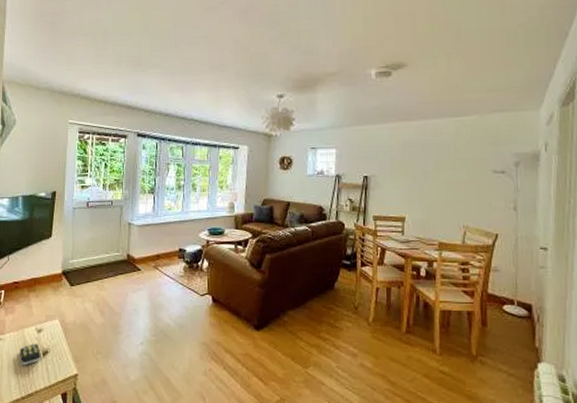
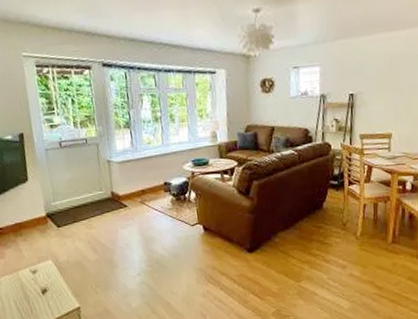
remote control: present [19,344,41,365] -> none [17,284,41,304]

